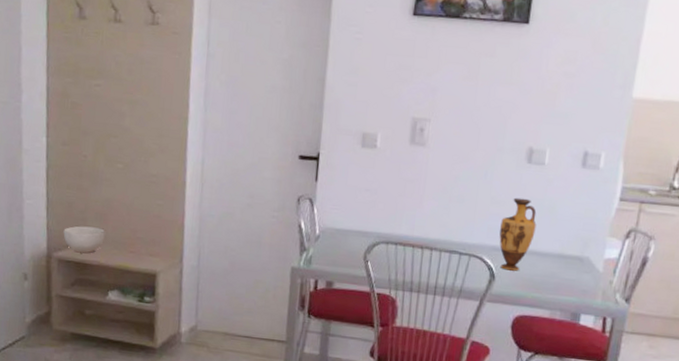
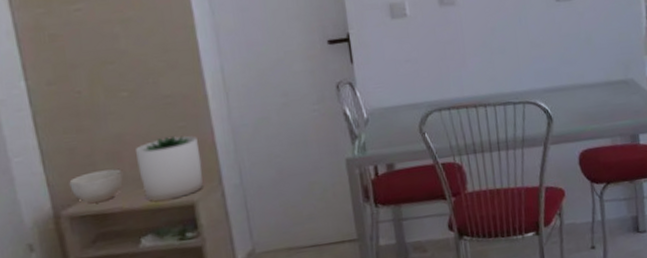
planter: none [118,210,170,266] -> present [134,135,203,201]
vase: present [499,197,537,271] -> none [545,35,580,109]

